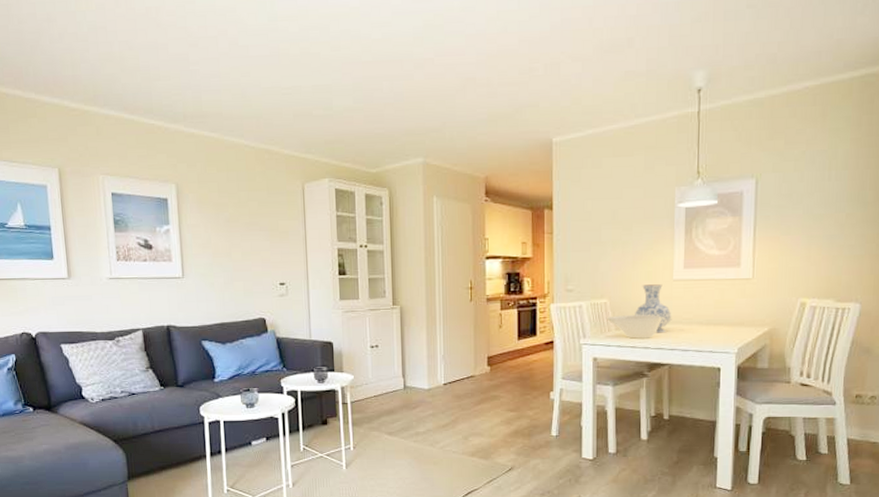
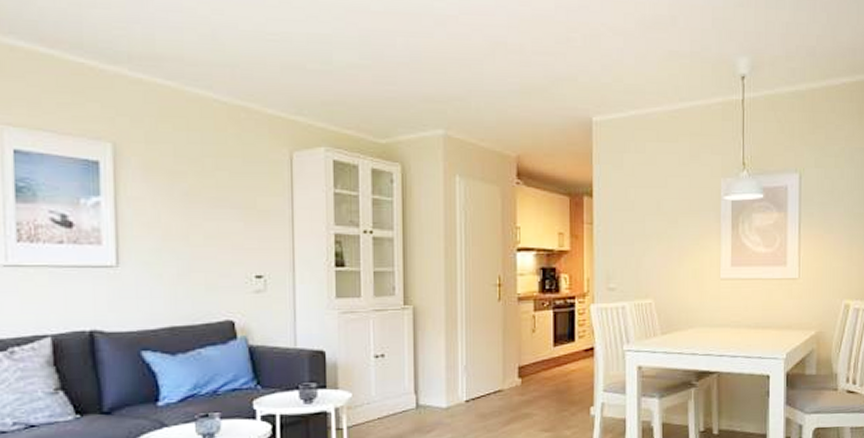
bowl: present [606,315,662,340] -> none [651,317,710,345]
vase: present [634,284,672,333] -> none [680,283,720,338]

